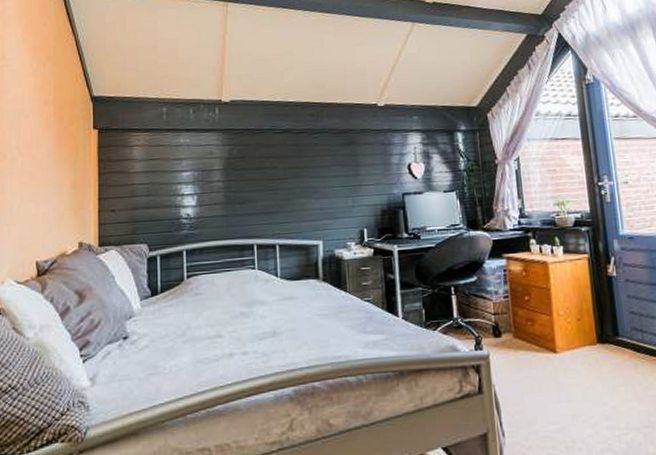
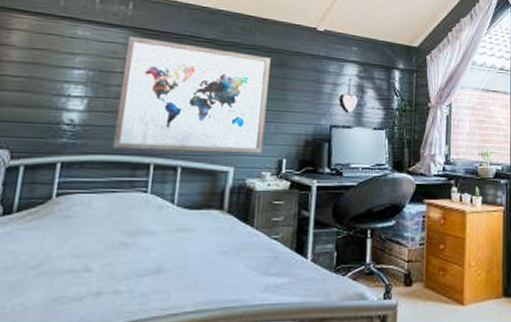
wall art: none [219,136,345,235] -> present [112,36,271,154]

